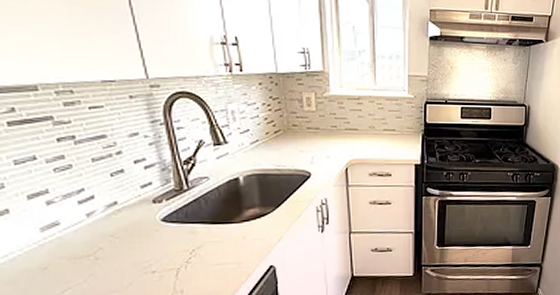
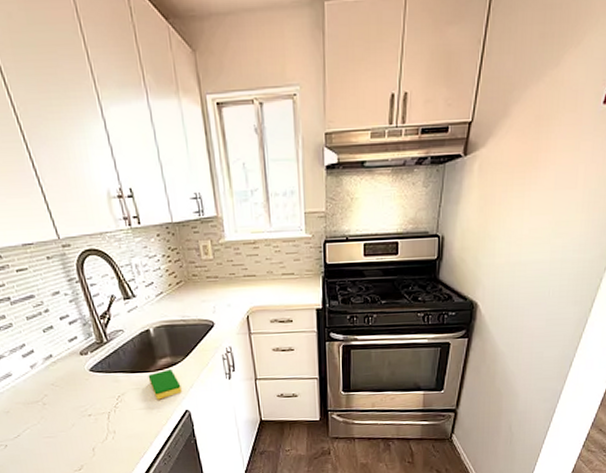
dish sponge: none [231,220,268,254] -> present [148,368,182,400]

